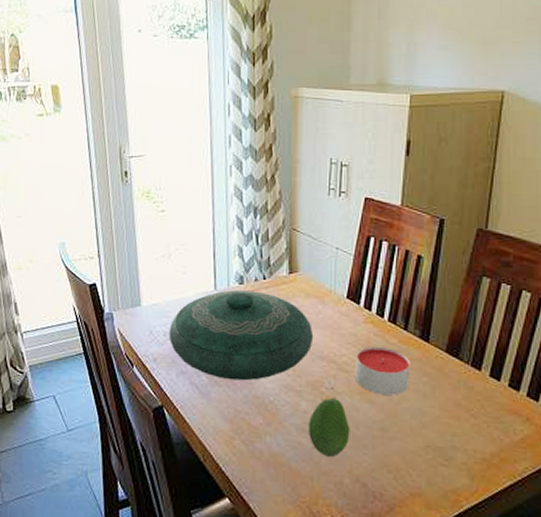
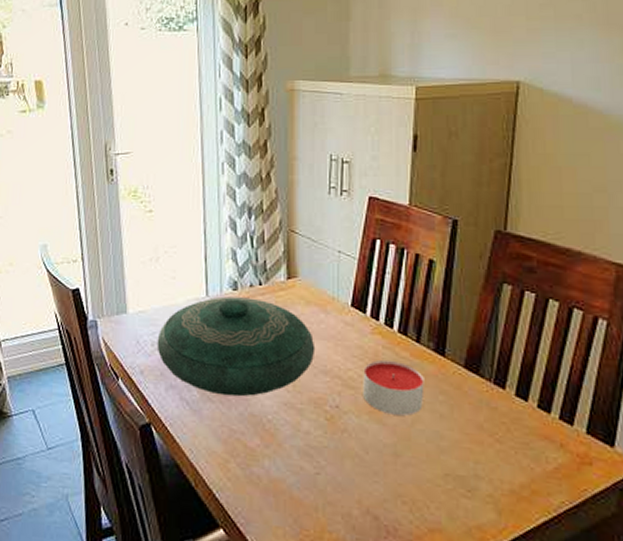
fruit: present [309,397,350,458] -> none [312,416,358,486]

